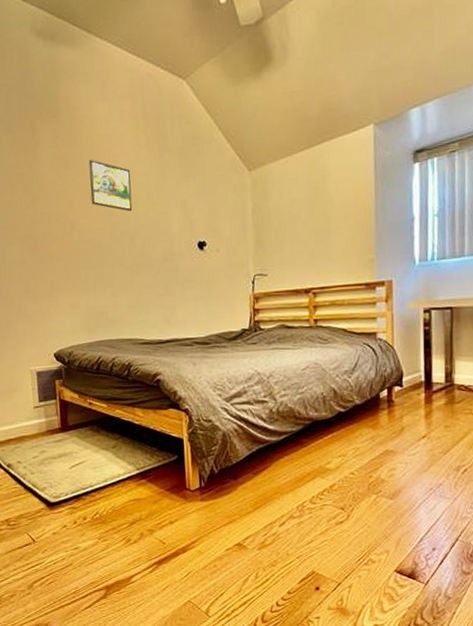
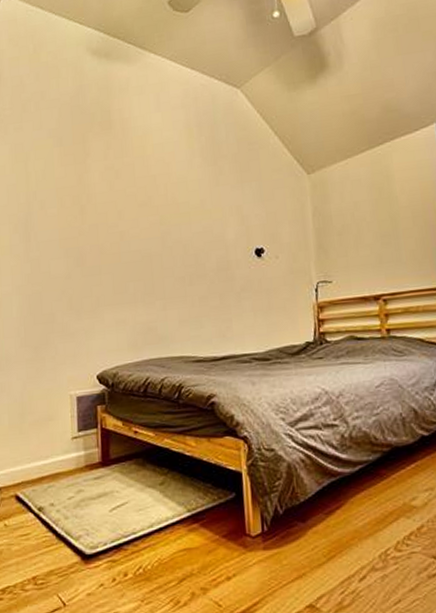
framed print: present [88,159,133,212] -> none [140,168,186,220]

